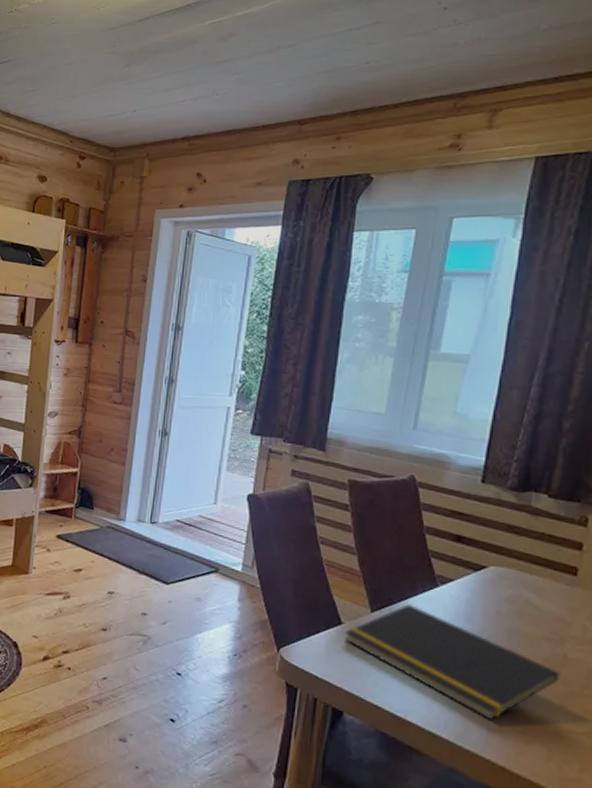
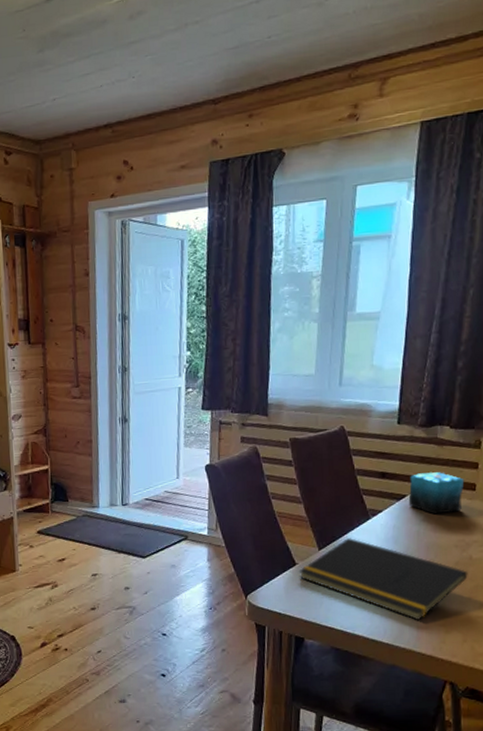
candle: none [488,543,563,598] -> present [408,472,465,515]

